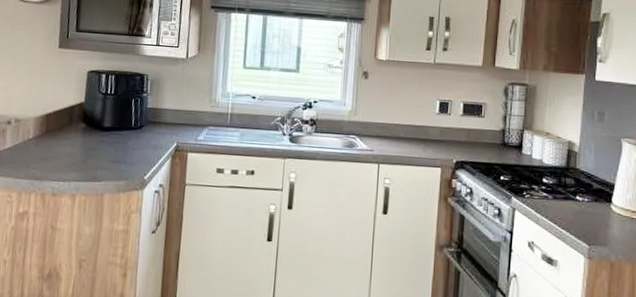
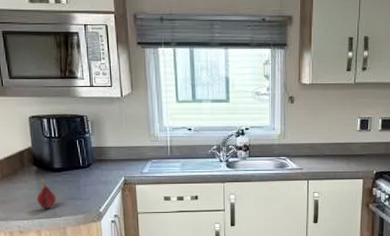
fruit: none [78,136,100,172] -> present [36,178,57,209]

